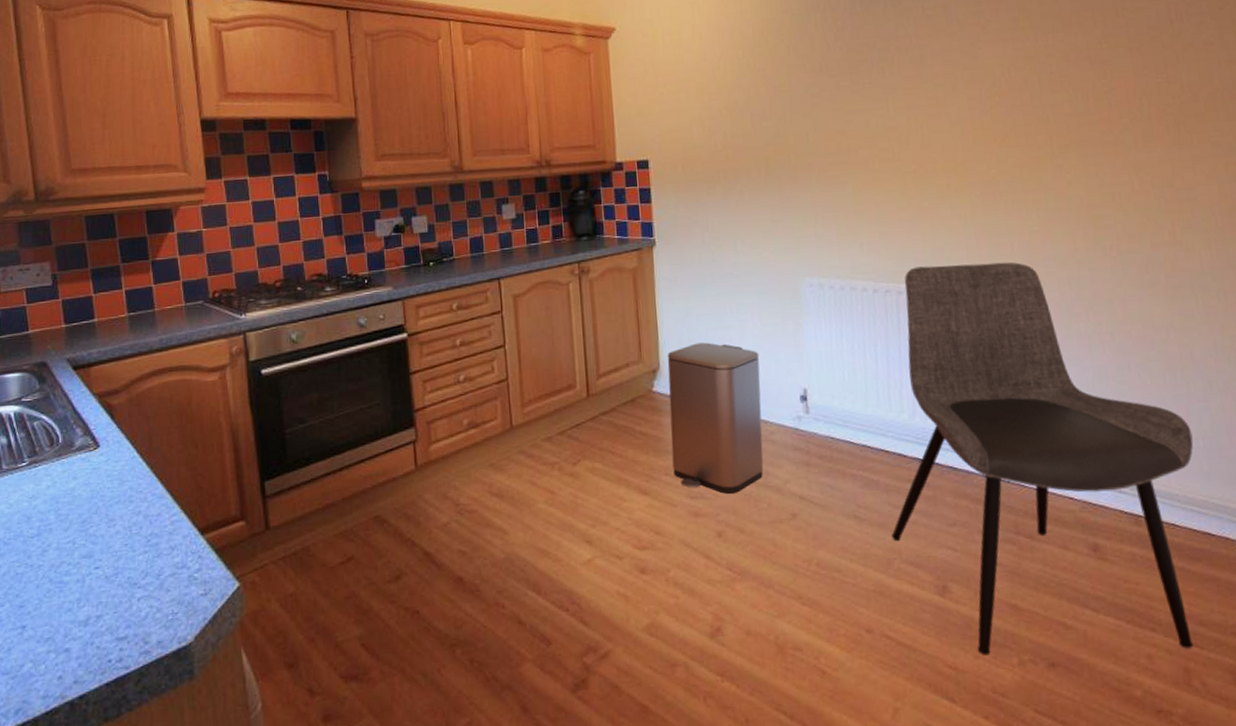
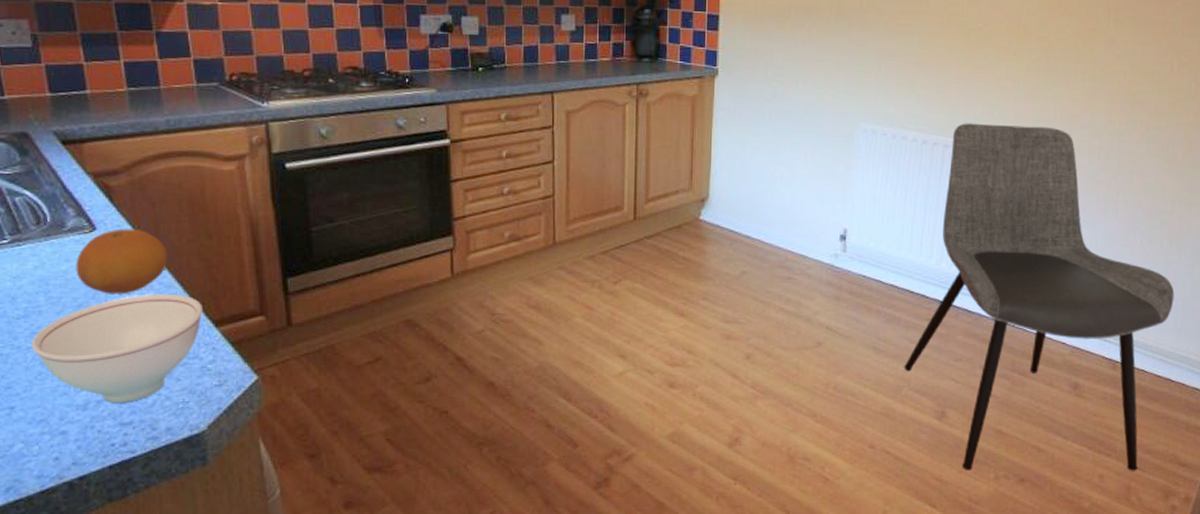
bowl: none [42,504,190,618] -> present [30,293,202,403]
fruit: none [81,443,159,509] -> present [75,228,167,294]
pedal bin: present [667,342,764,494] -> none [711,176,807,320]

